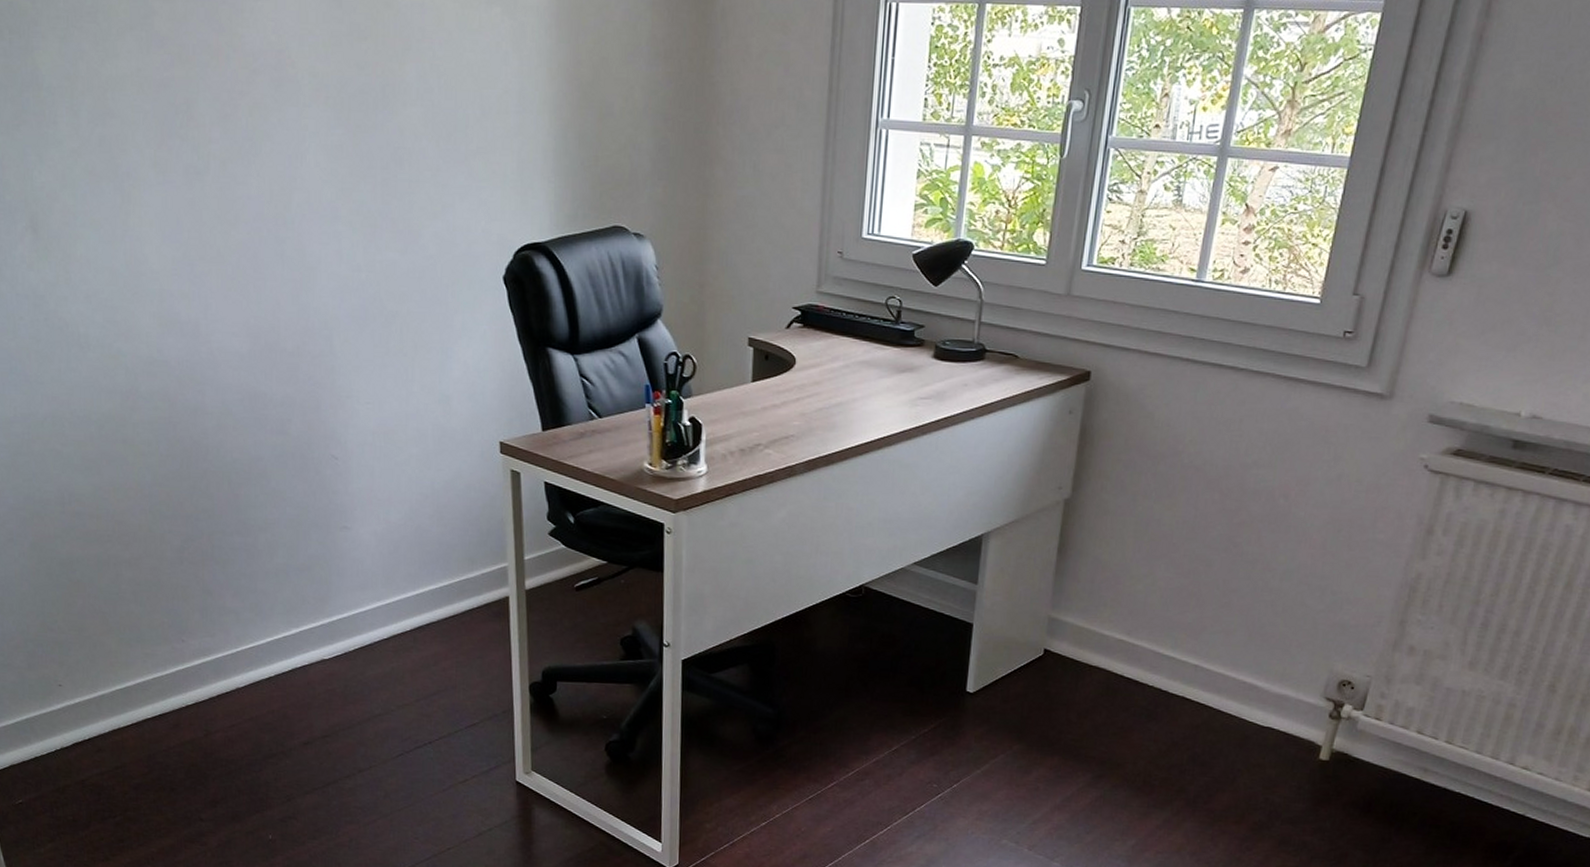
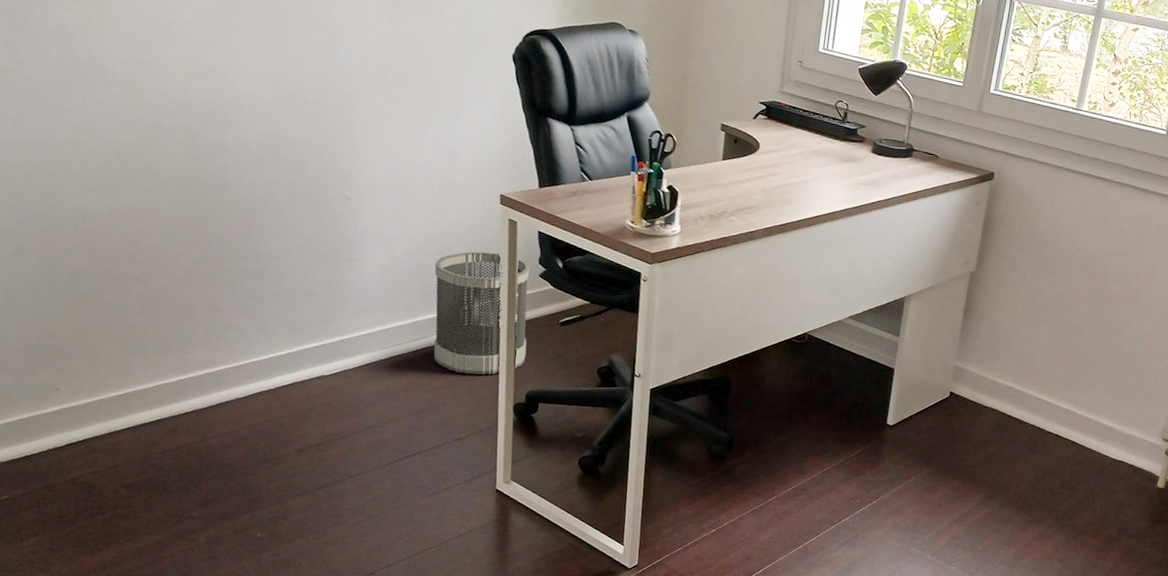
wastebasket: none [434,509,540,652] -> present [433,251,530,375]

